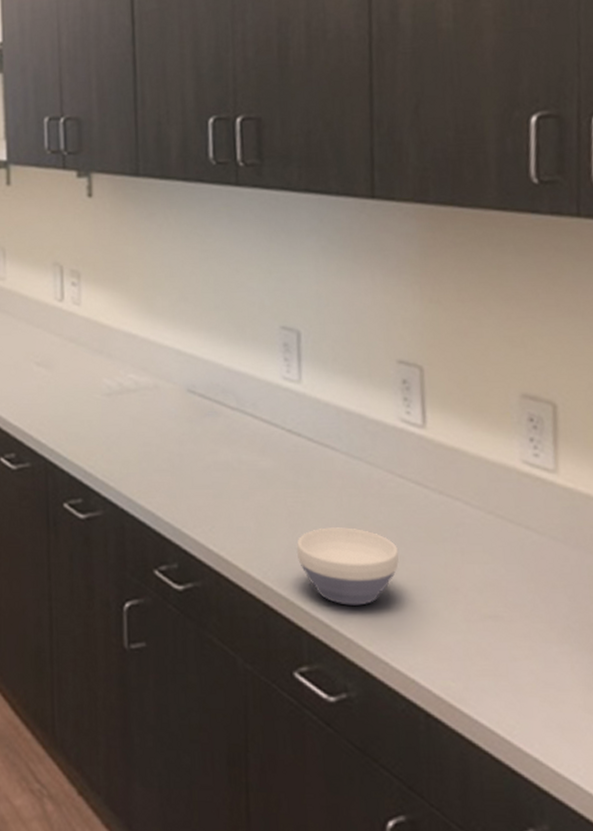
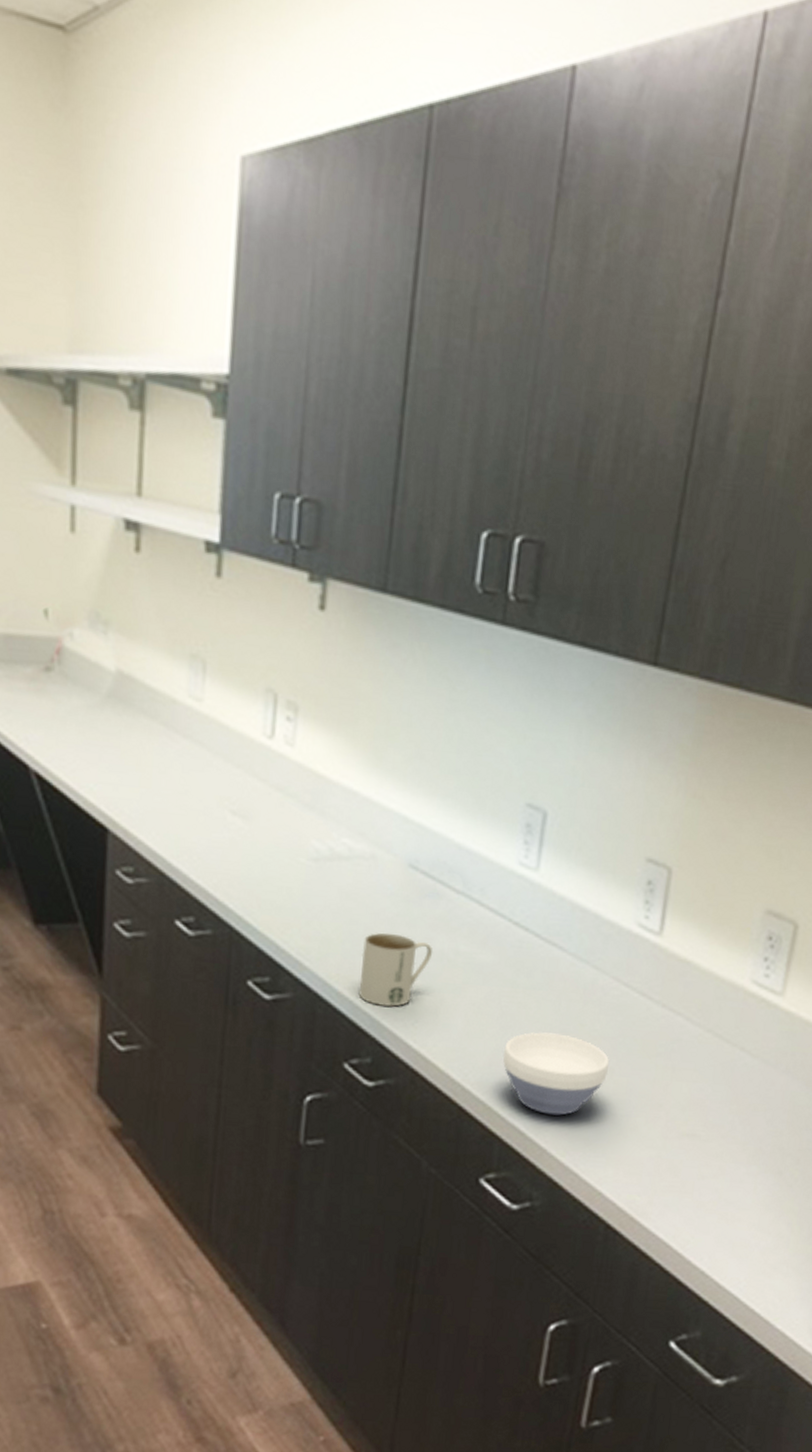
mug: none [157,450,219,517] -> present [358,932,433,1008]

